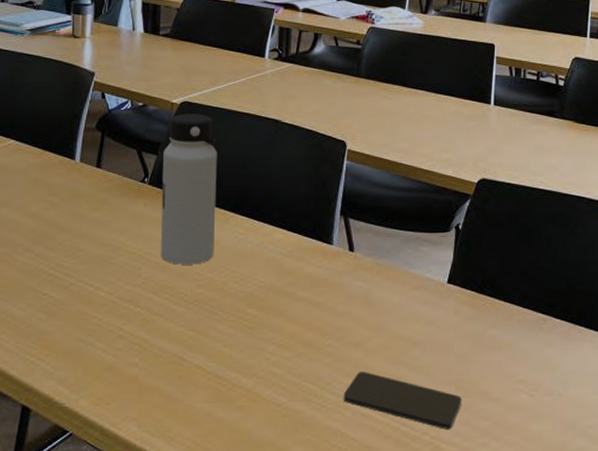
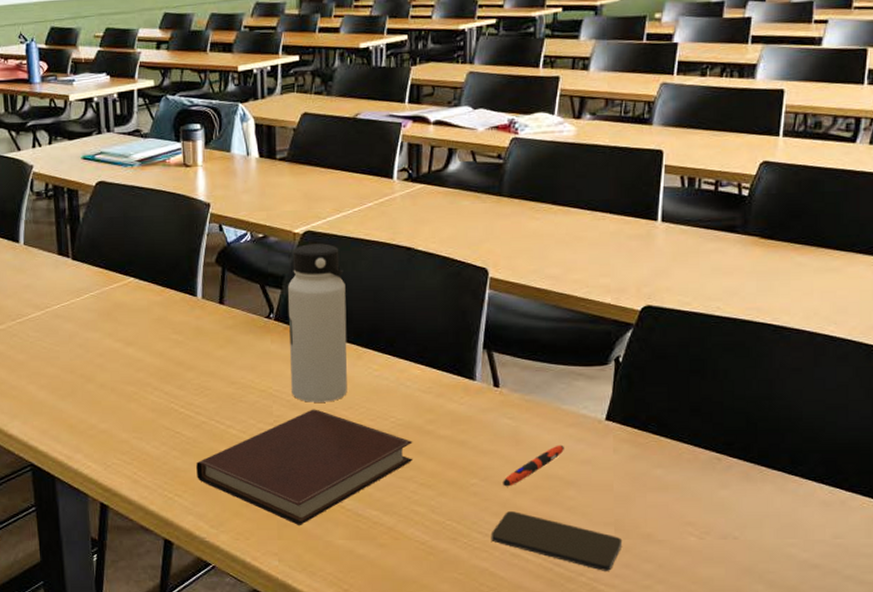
notebook: none [61,271,273,390] -> present [196,409,413,526]
pen: none [355,306,411,348] -> present [503,445,564,487]

